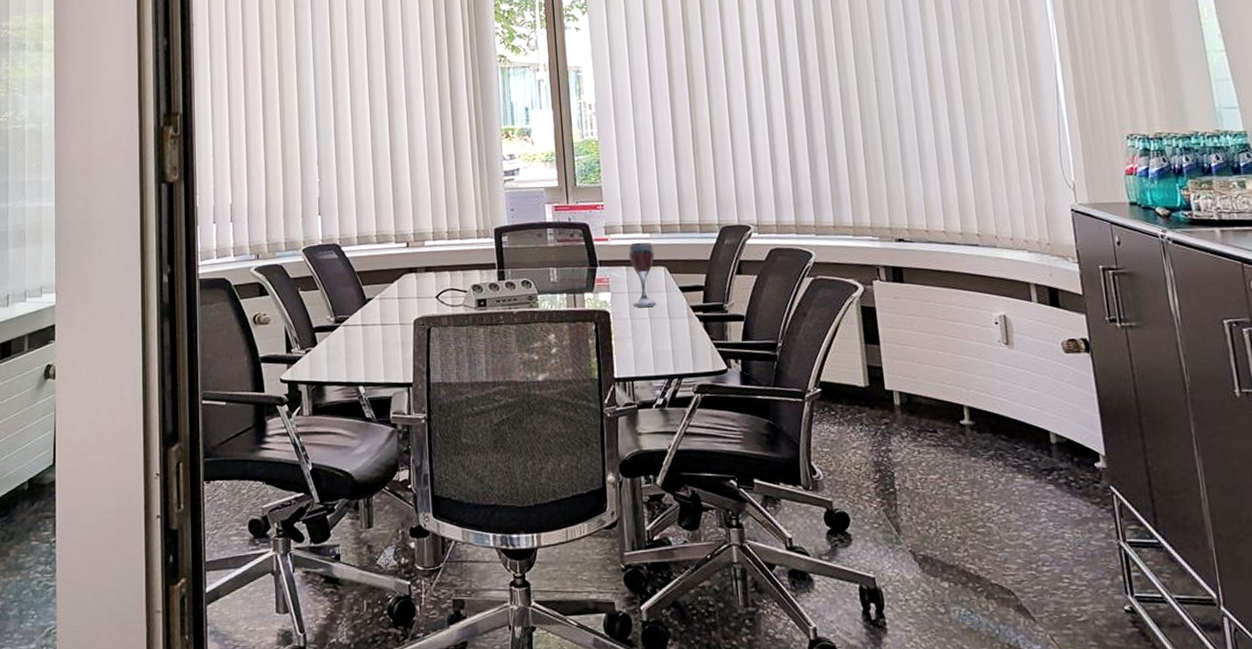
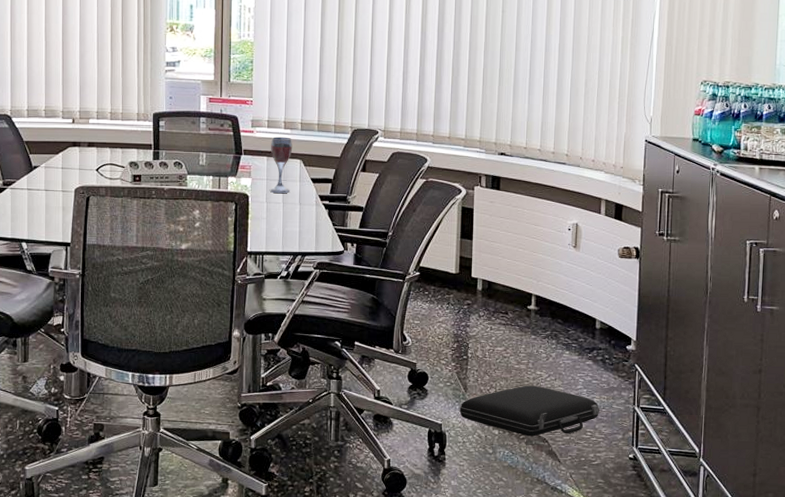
briefcase: none [894,521,1075,589] -> present [459,385,600,437]

